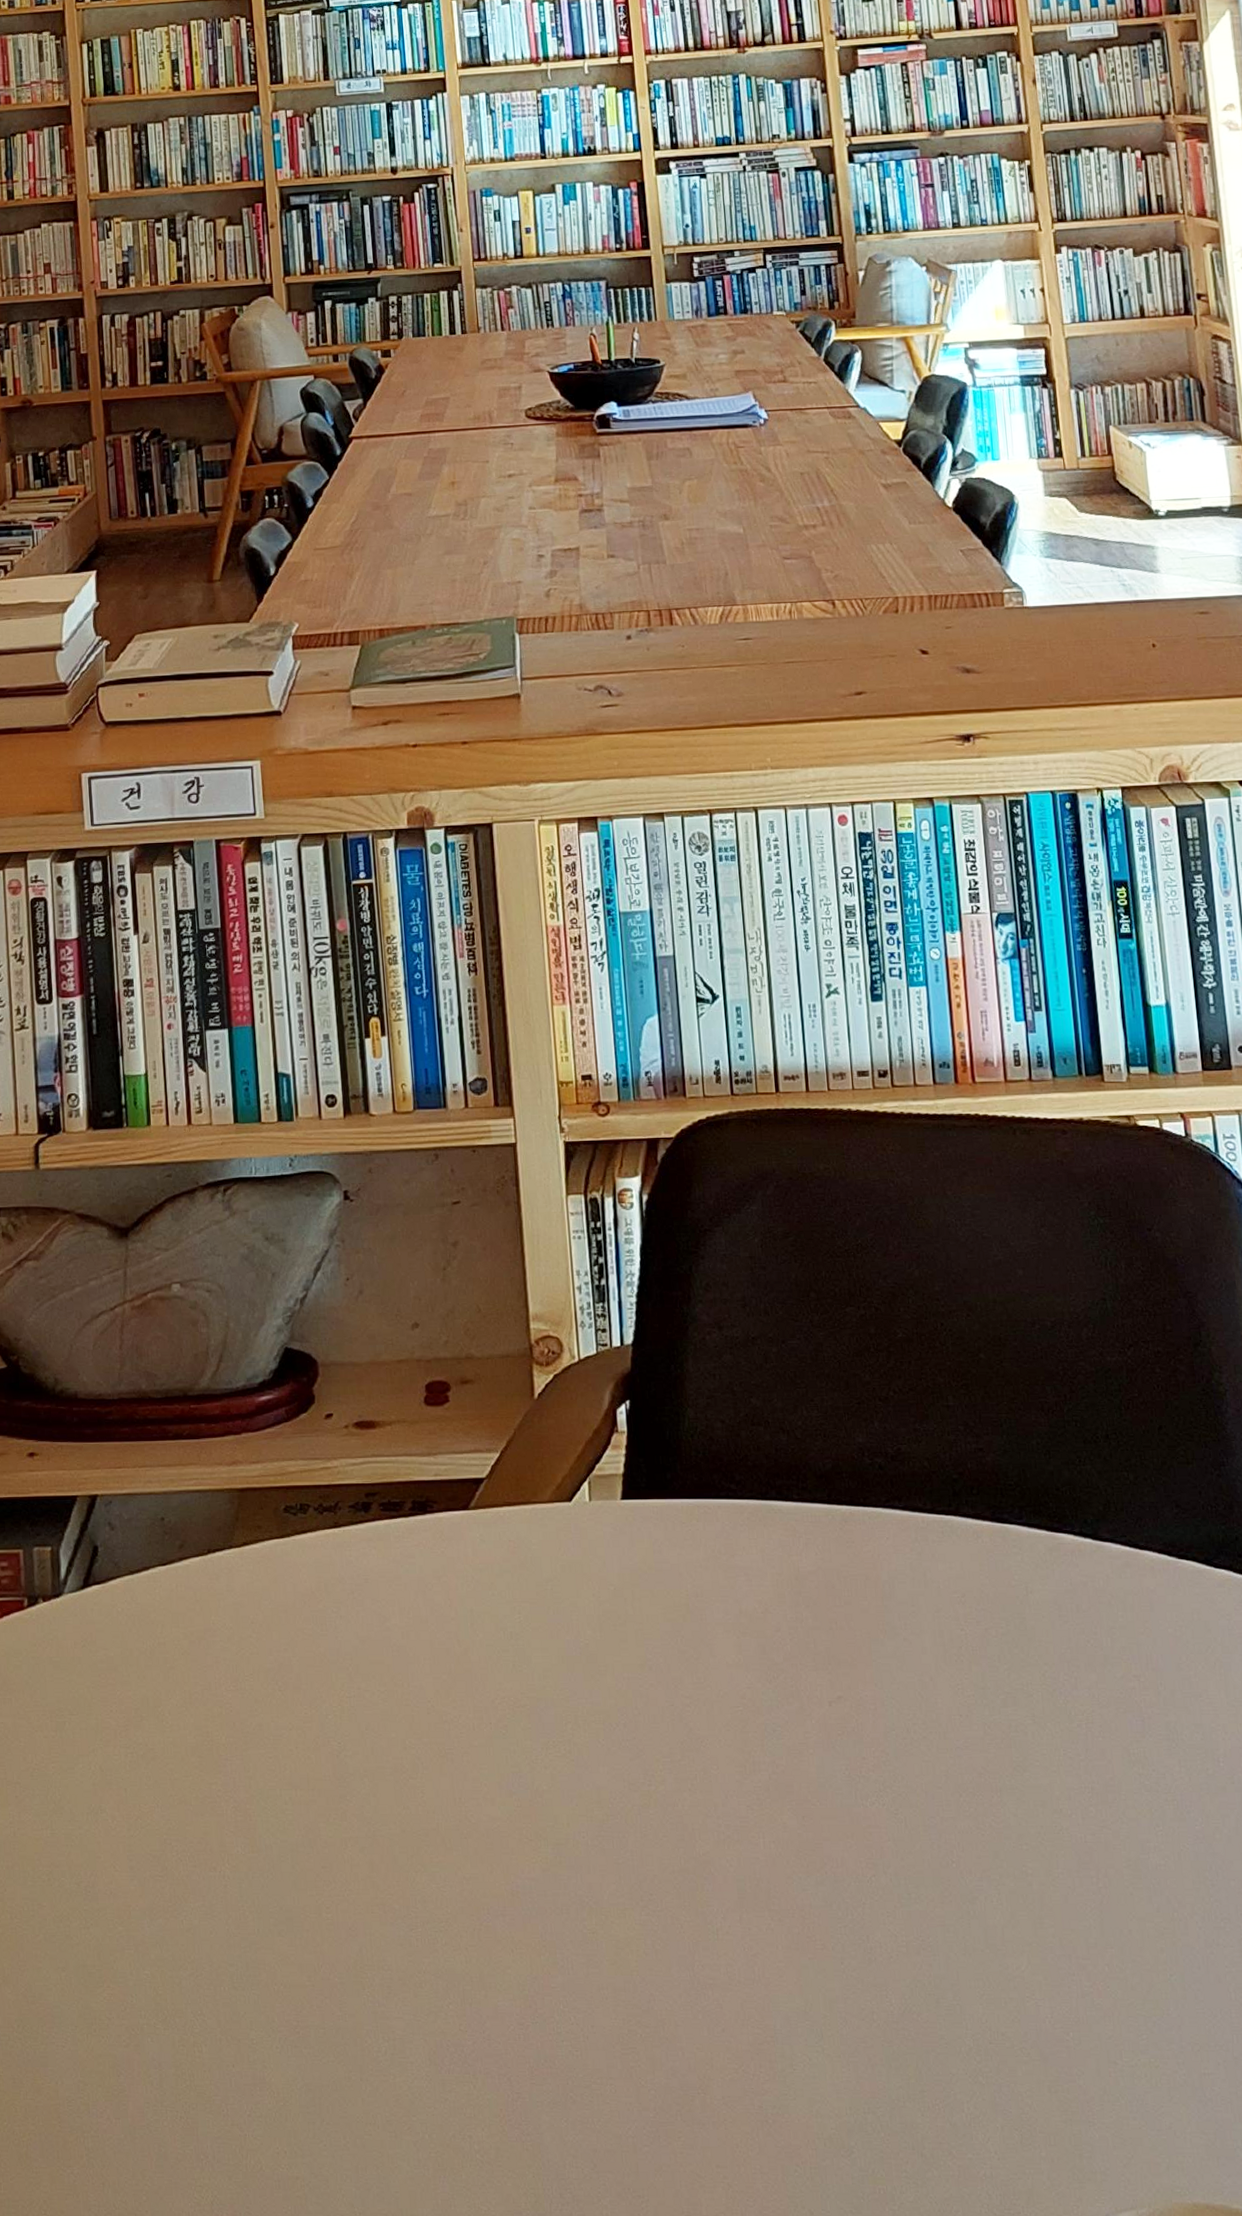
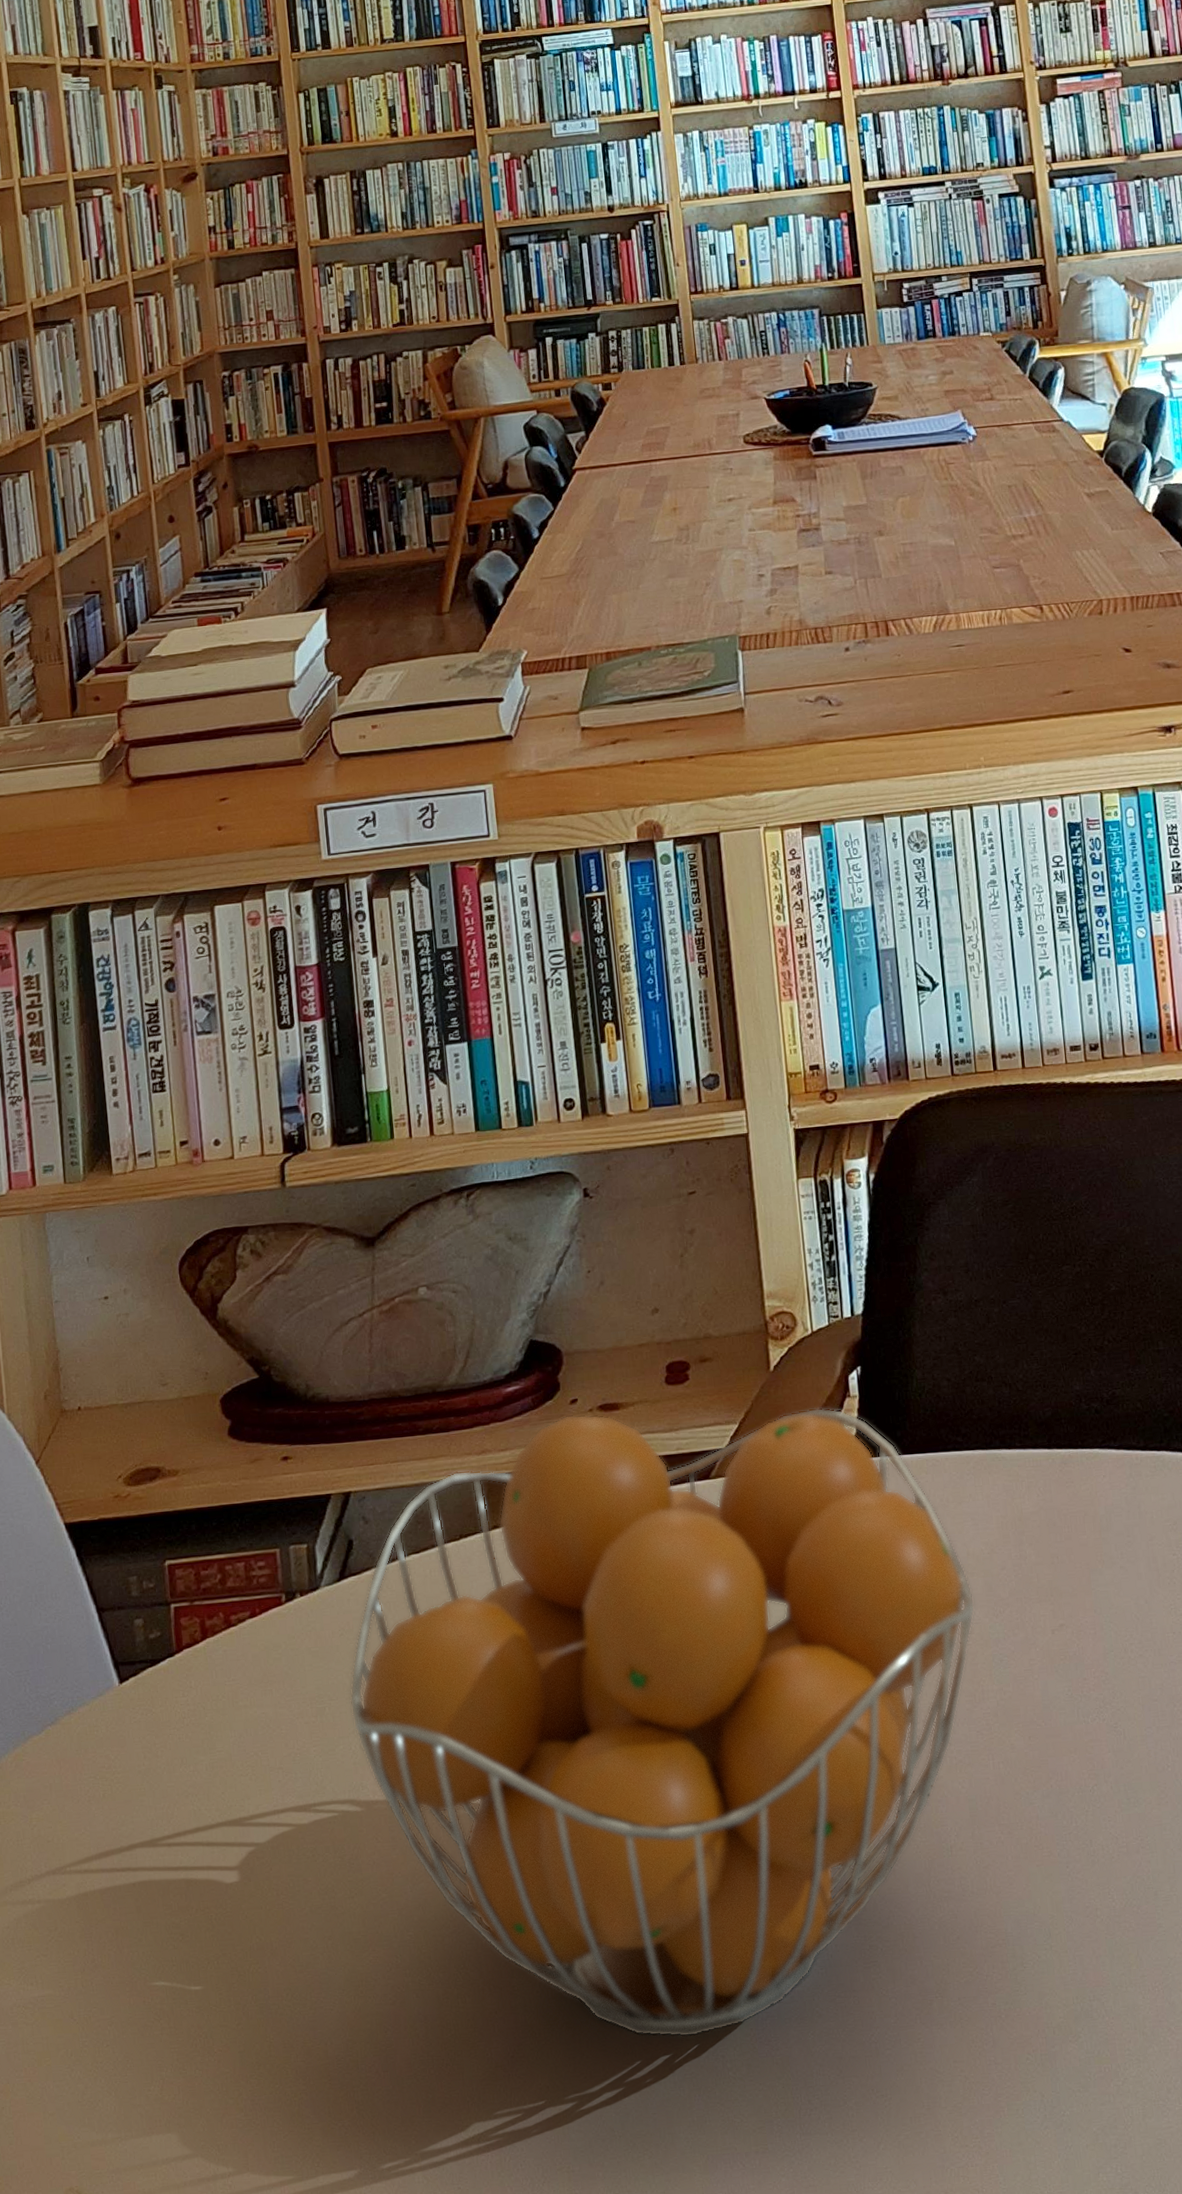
fruit basket: none [90,1430,747,2112] -> present [349,1407,976,2038]

